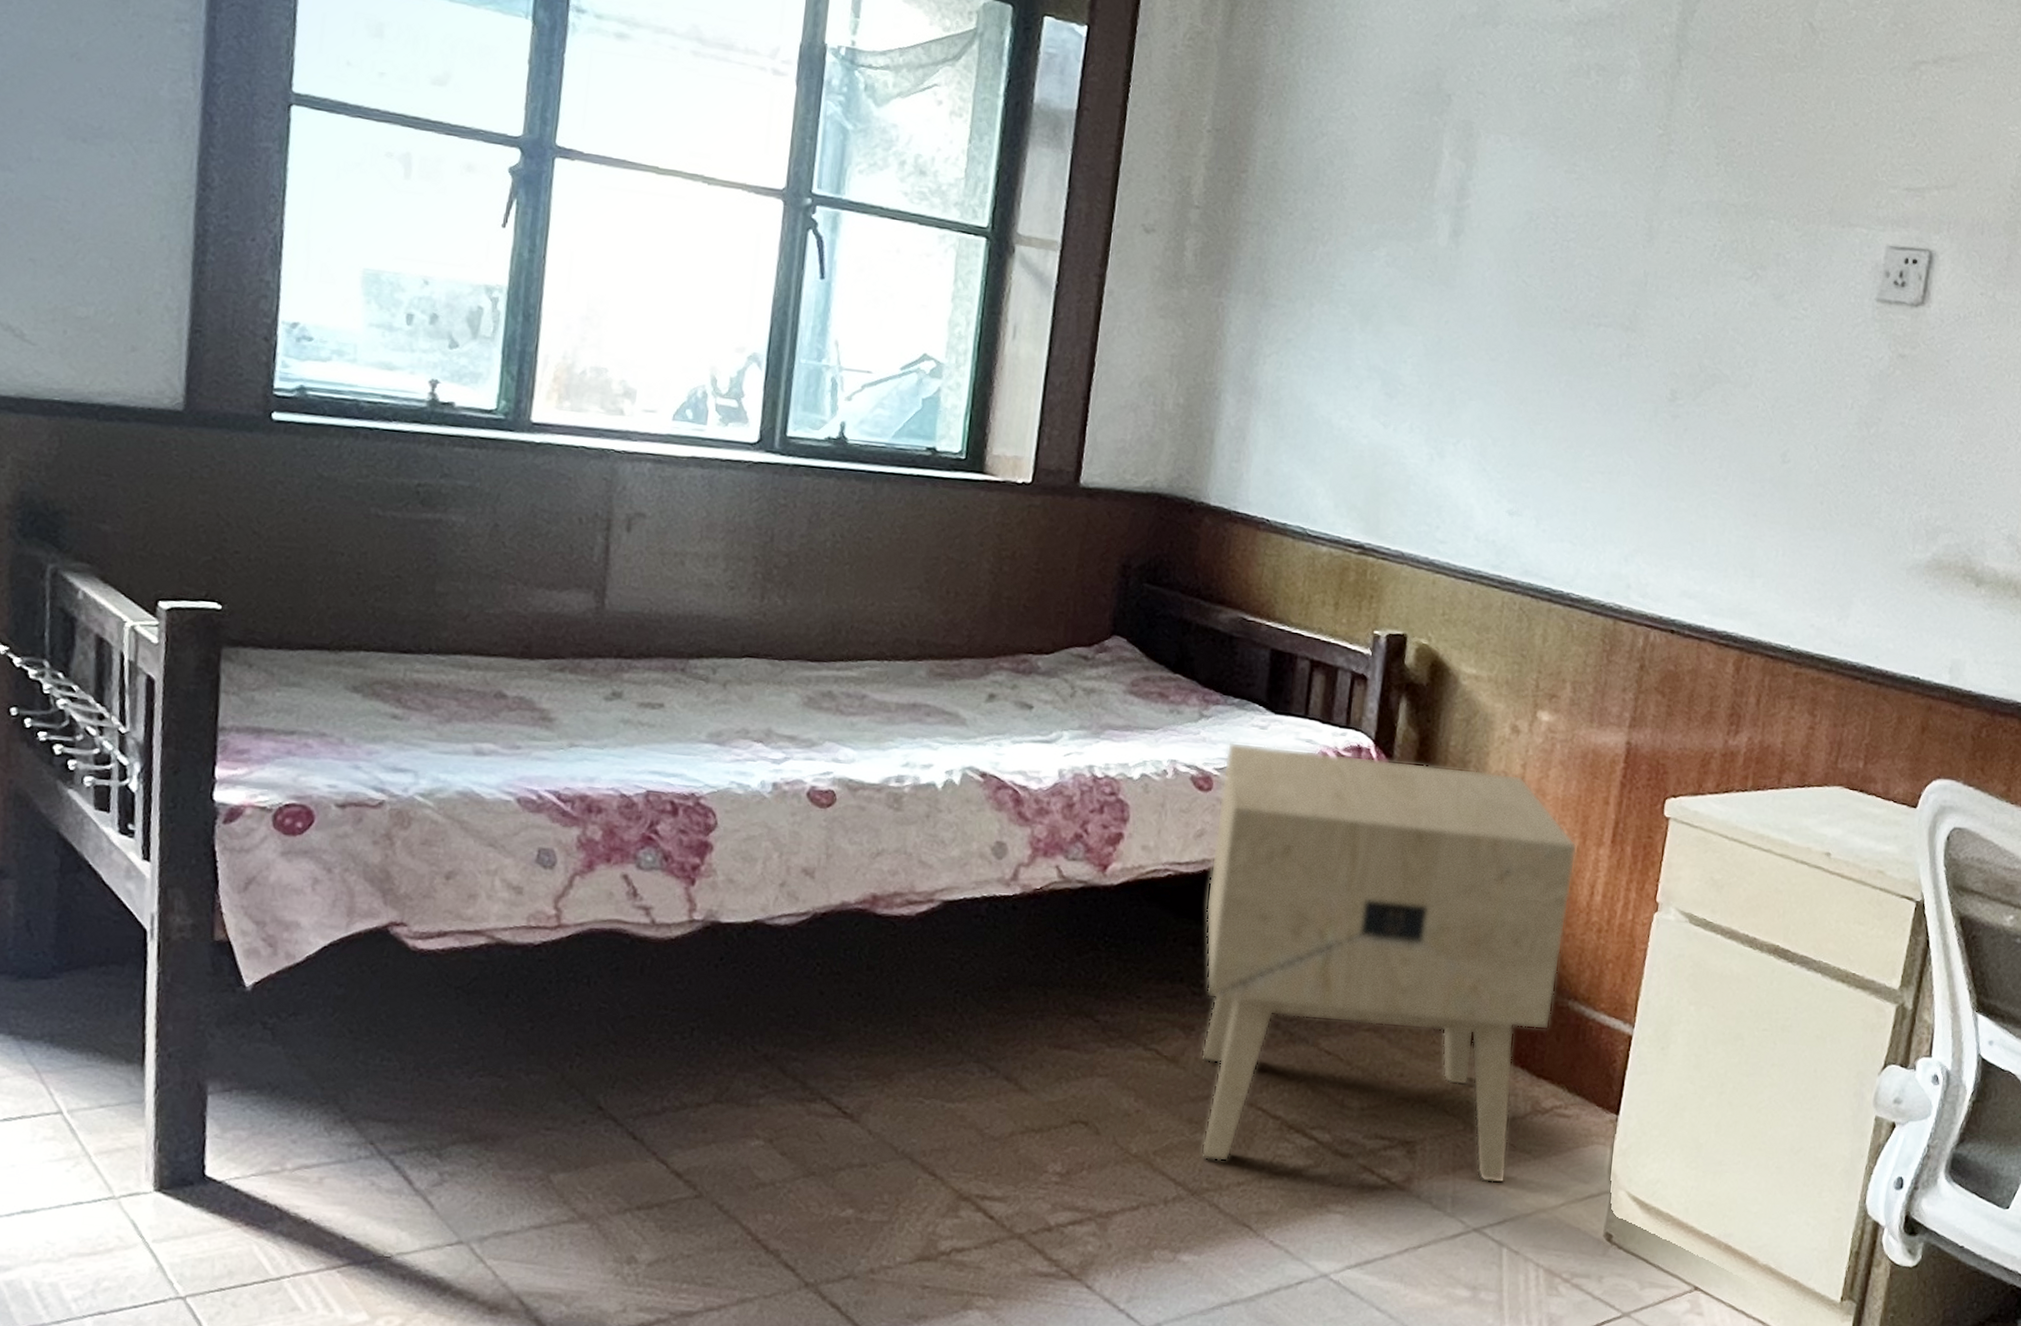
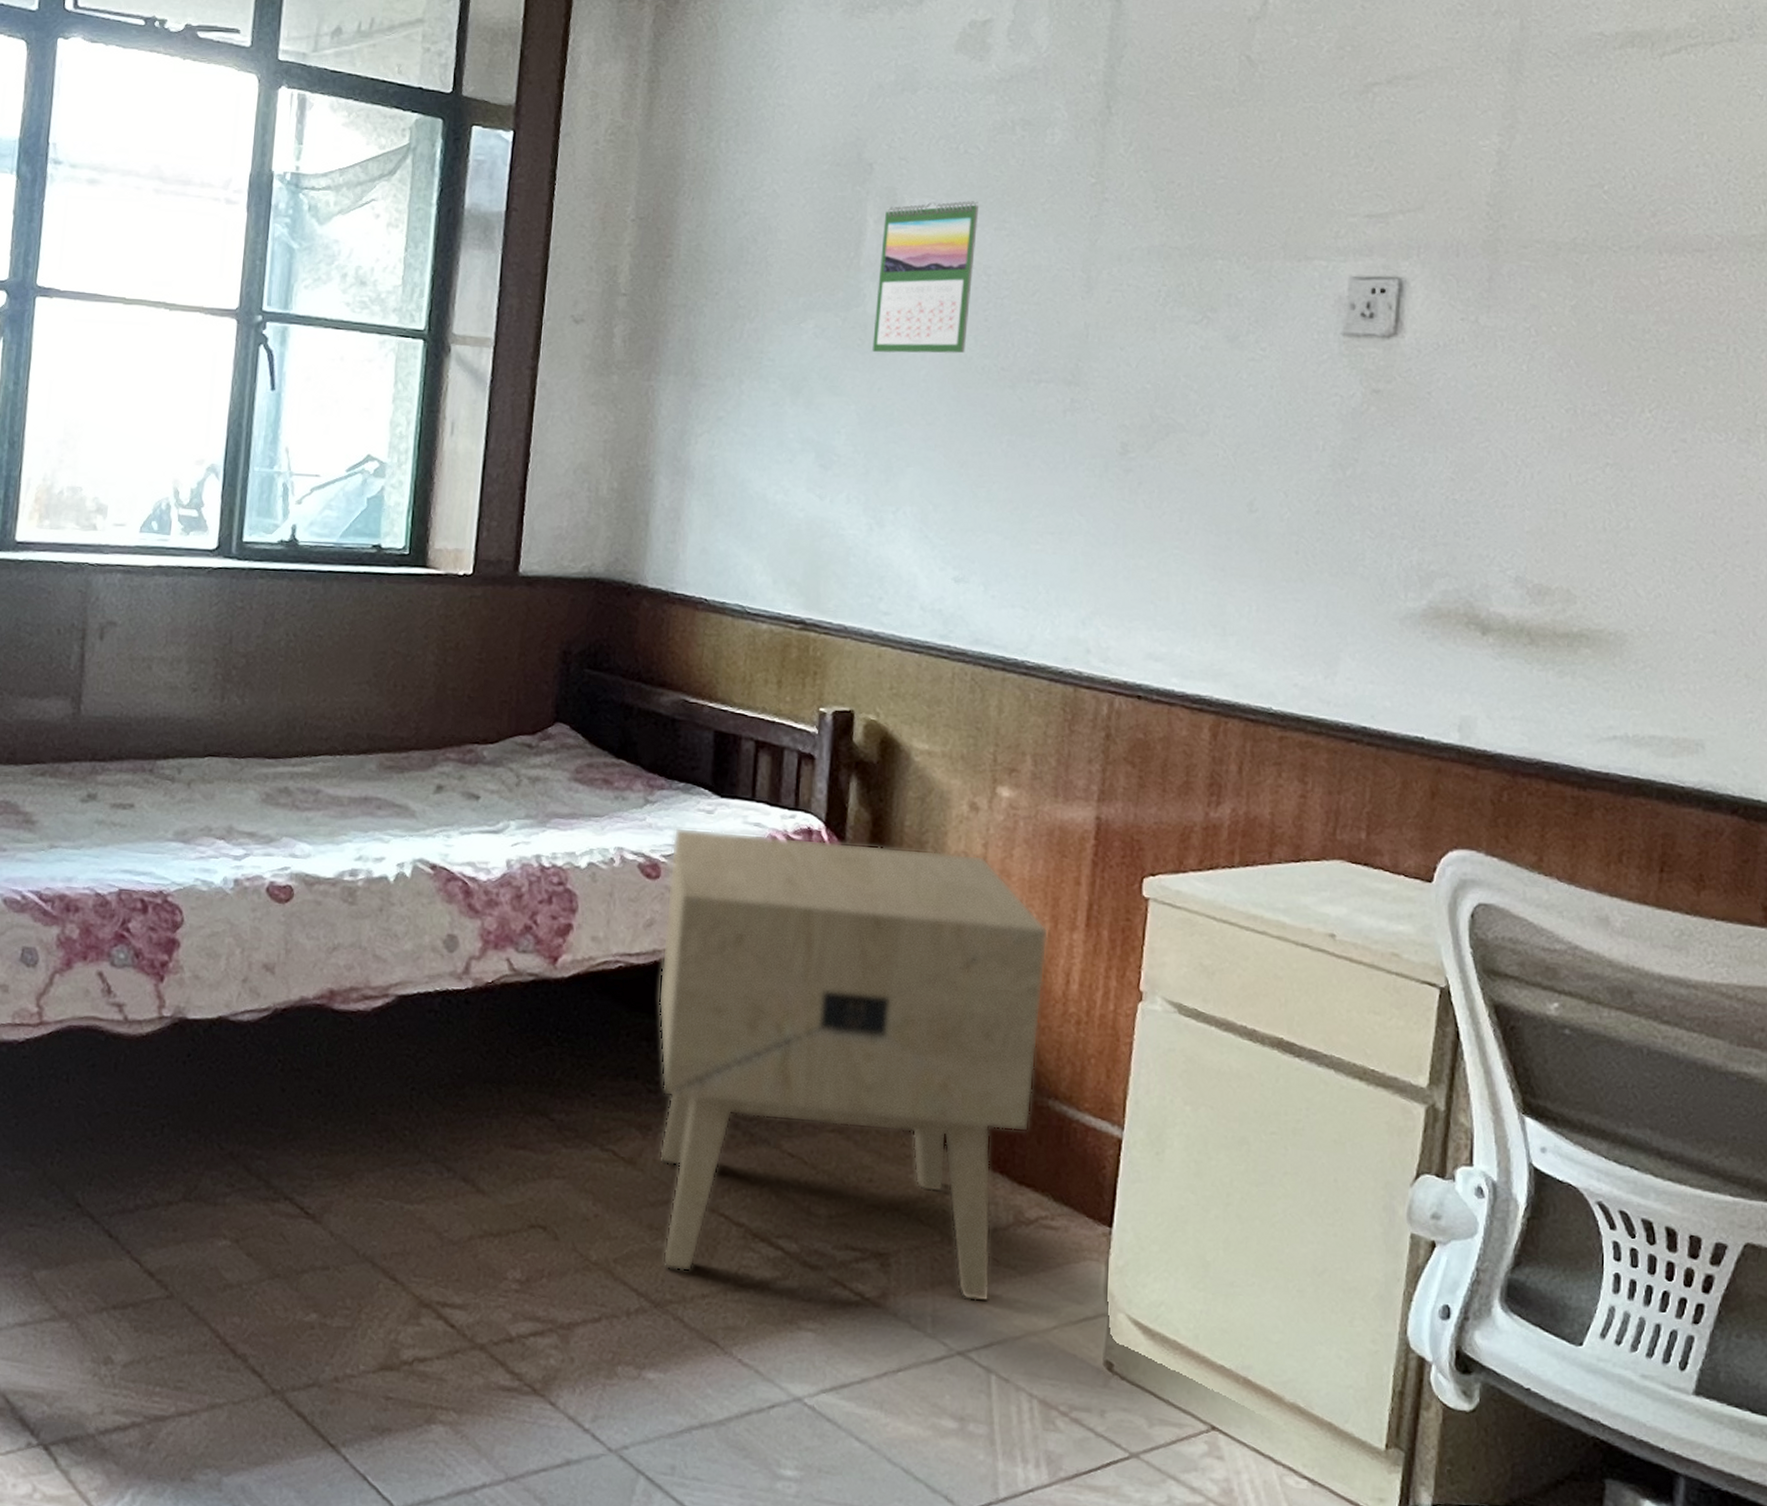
calendar: none [1441,138,1552,292] -> present [872,201,979,354]

